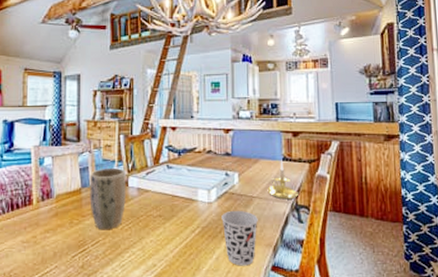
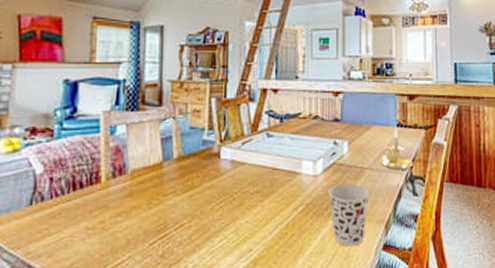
plant pot: present [89,167,126,230] -> none [173,136,218,211]

